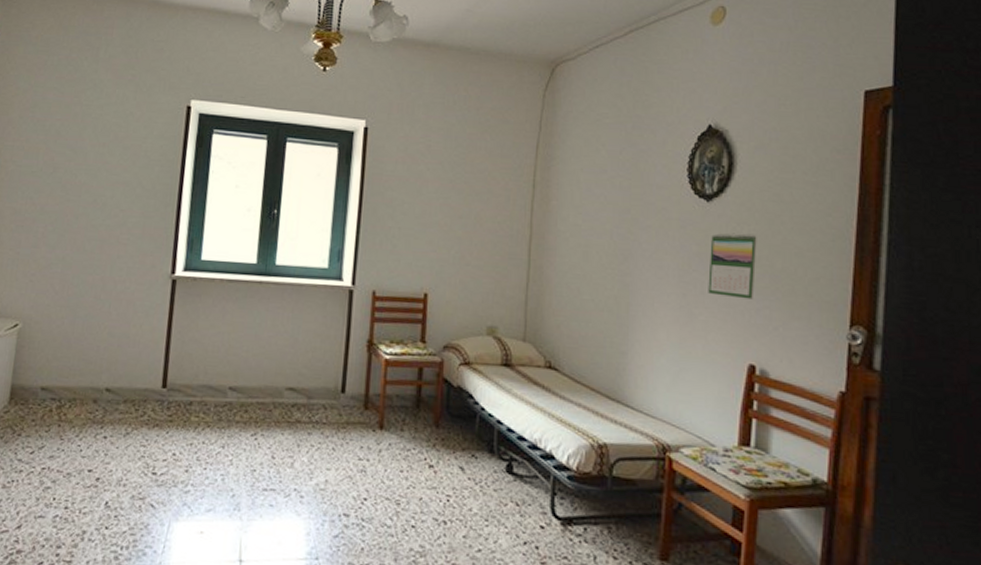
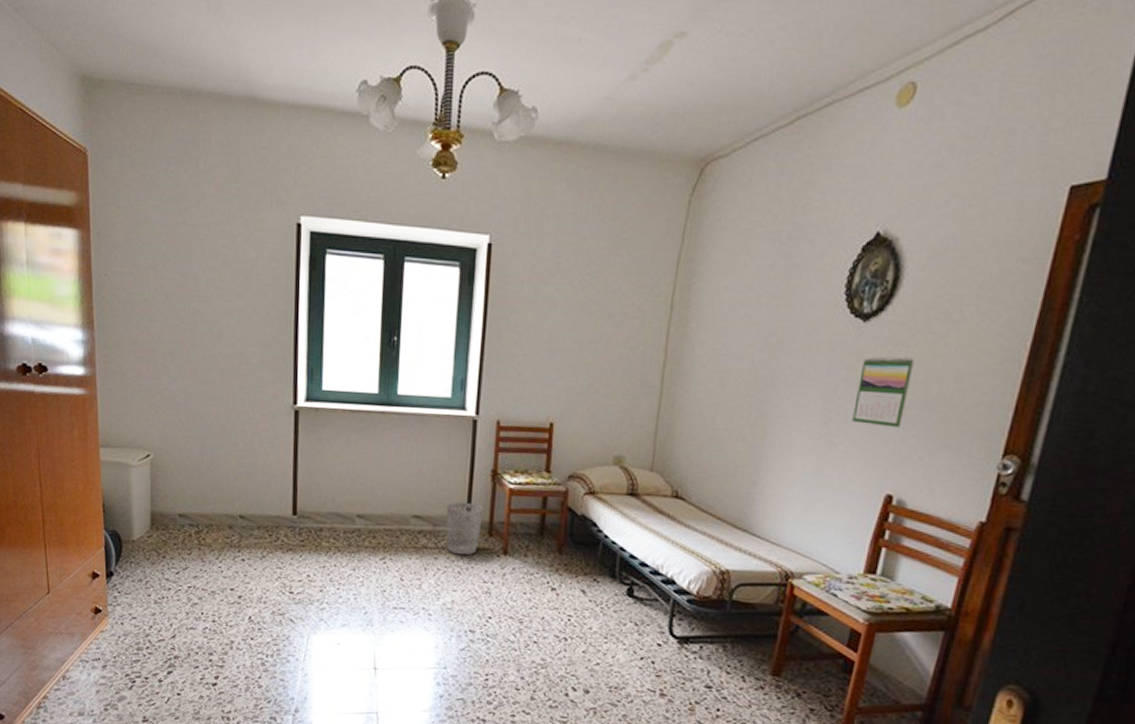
wastebasket: none [320,373,359,430] -> present [446,502,483,556]

